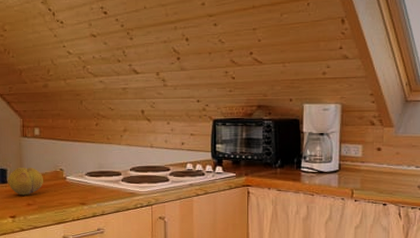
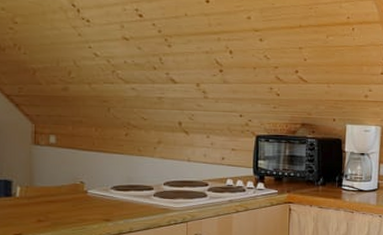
fruit: present [8,168,43,196] -> none [13,179,59,211]

